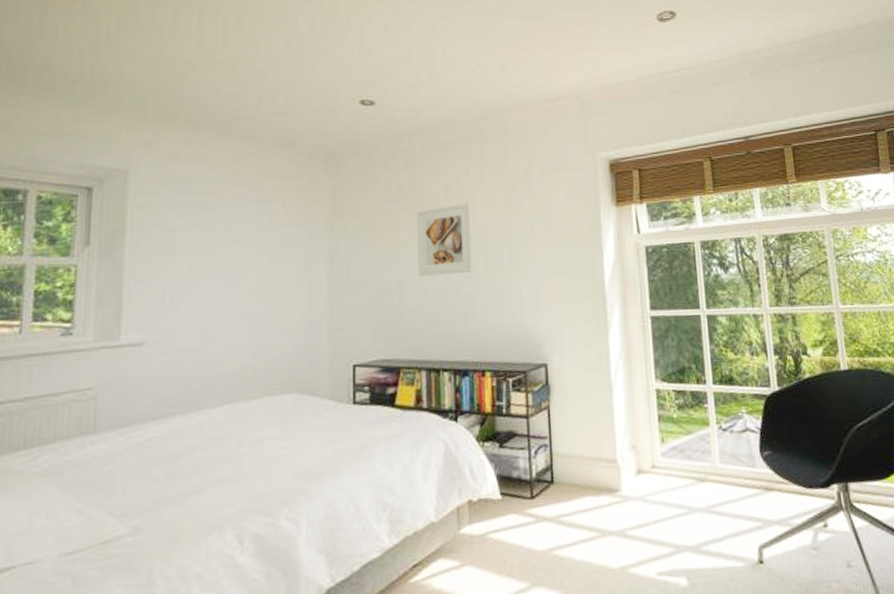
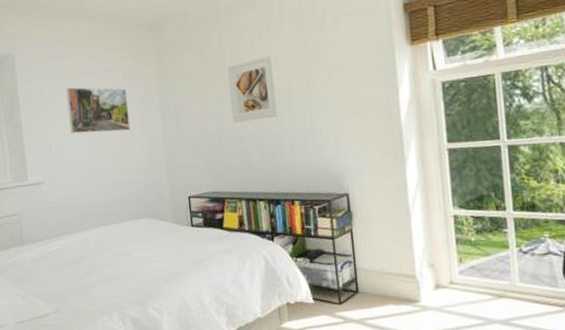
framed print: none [198,219,285,280] -> present [66,87,131,134]

